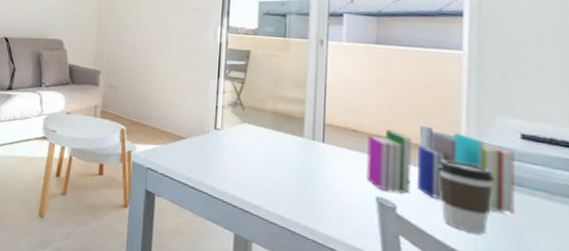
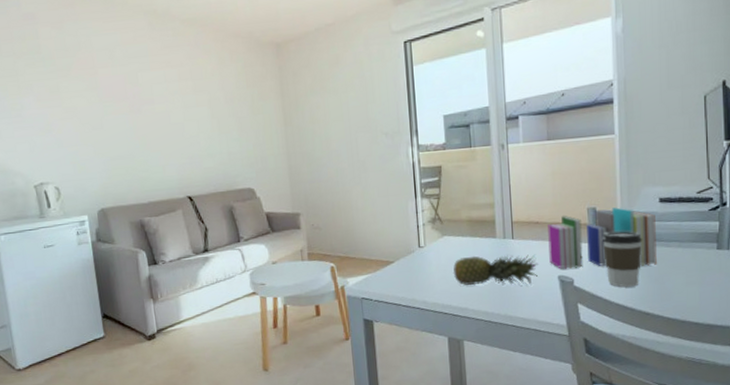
fruit: none [249,150,352,200] -> present [453,254,538,287]

